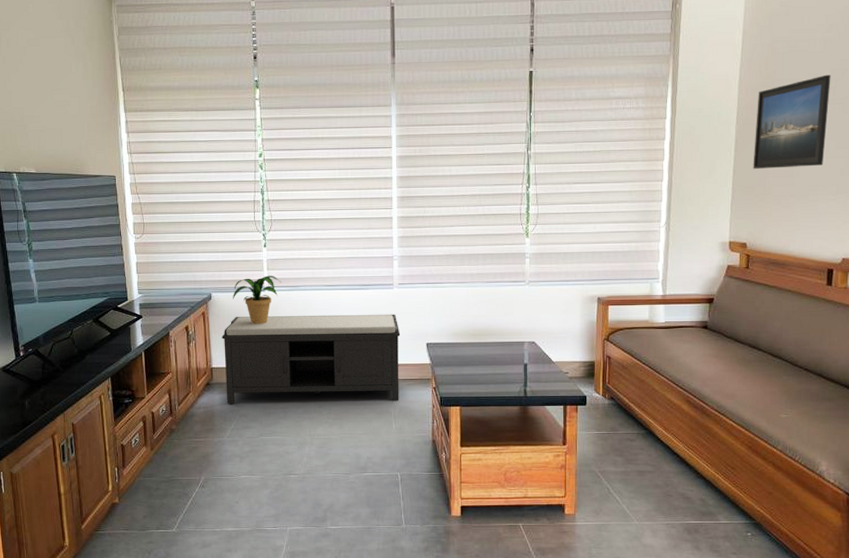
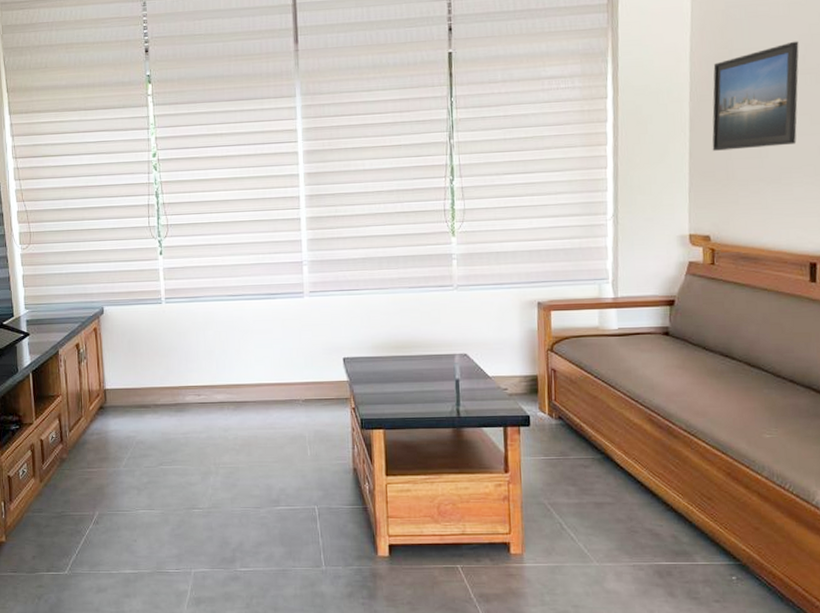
bench: present [222,314,401,404] -> none [115,325,314,429]
potted plant: present [233,275,282,324] -> none [127,286,180,340]

